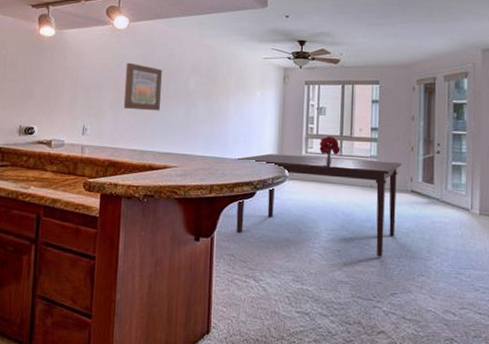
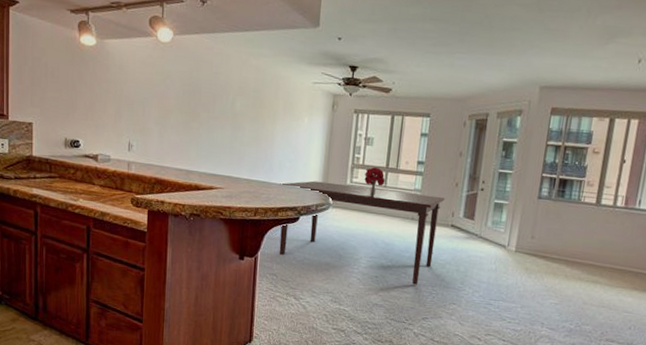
wall art: present [123,62,162,111] -> none [169,79,208,132]

